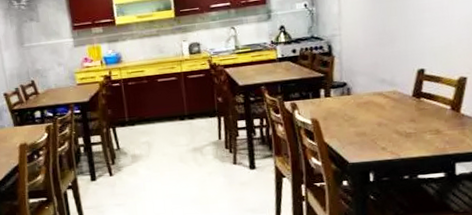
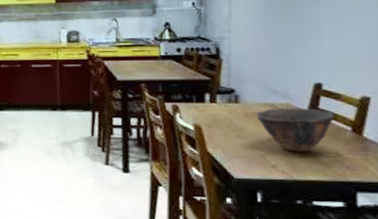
bowl: none [366,93,436,134] -> present [255,108,335,152]

